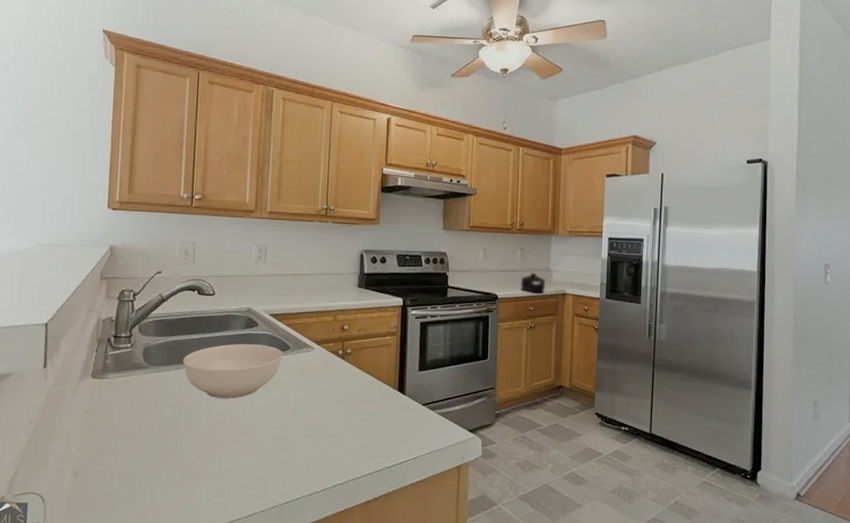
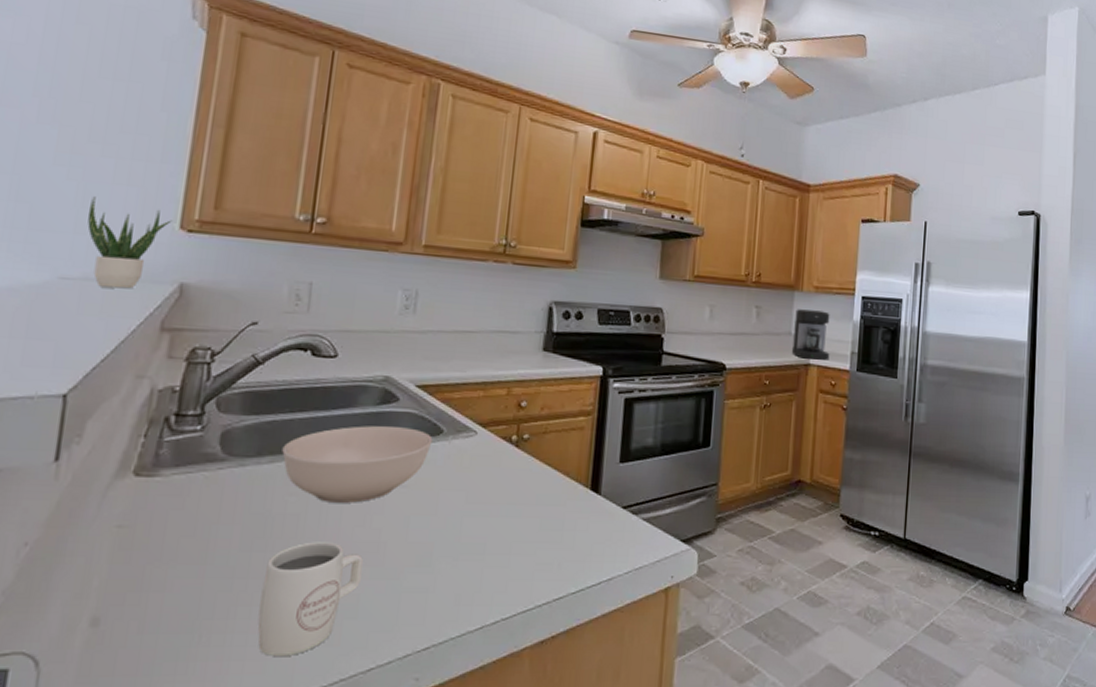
potted plant: none [50,188,102,251] -> present [87,196,172,289]
mug: none [175,425,241,504] -> present [257,542,363,657]
saucepan: present [520,272,546,294] -> none [754,336,786,364]
coffee maker: none [550,250,583,290] -> present [791,309,830,360]

